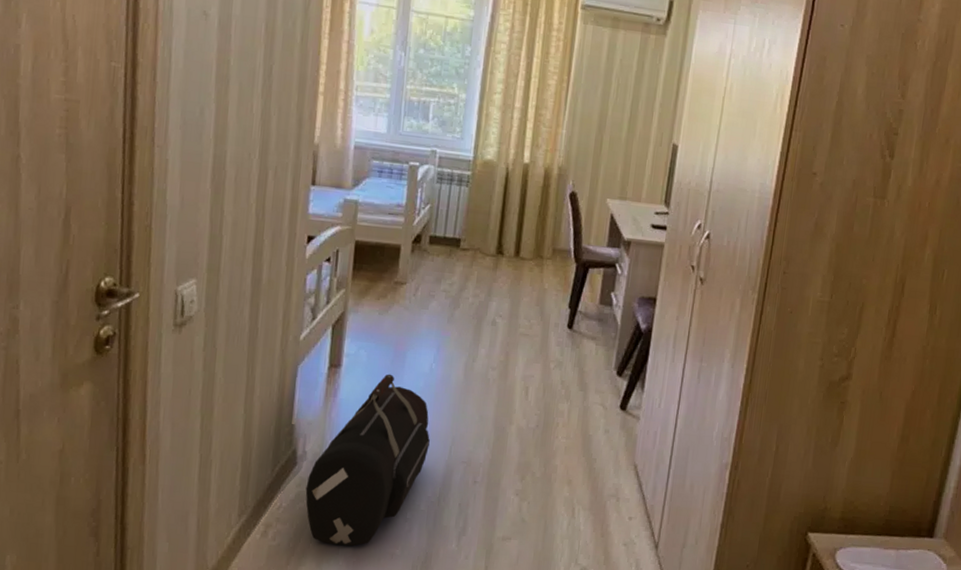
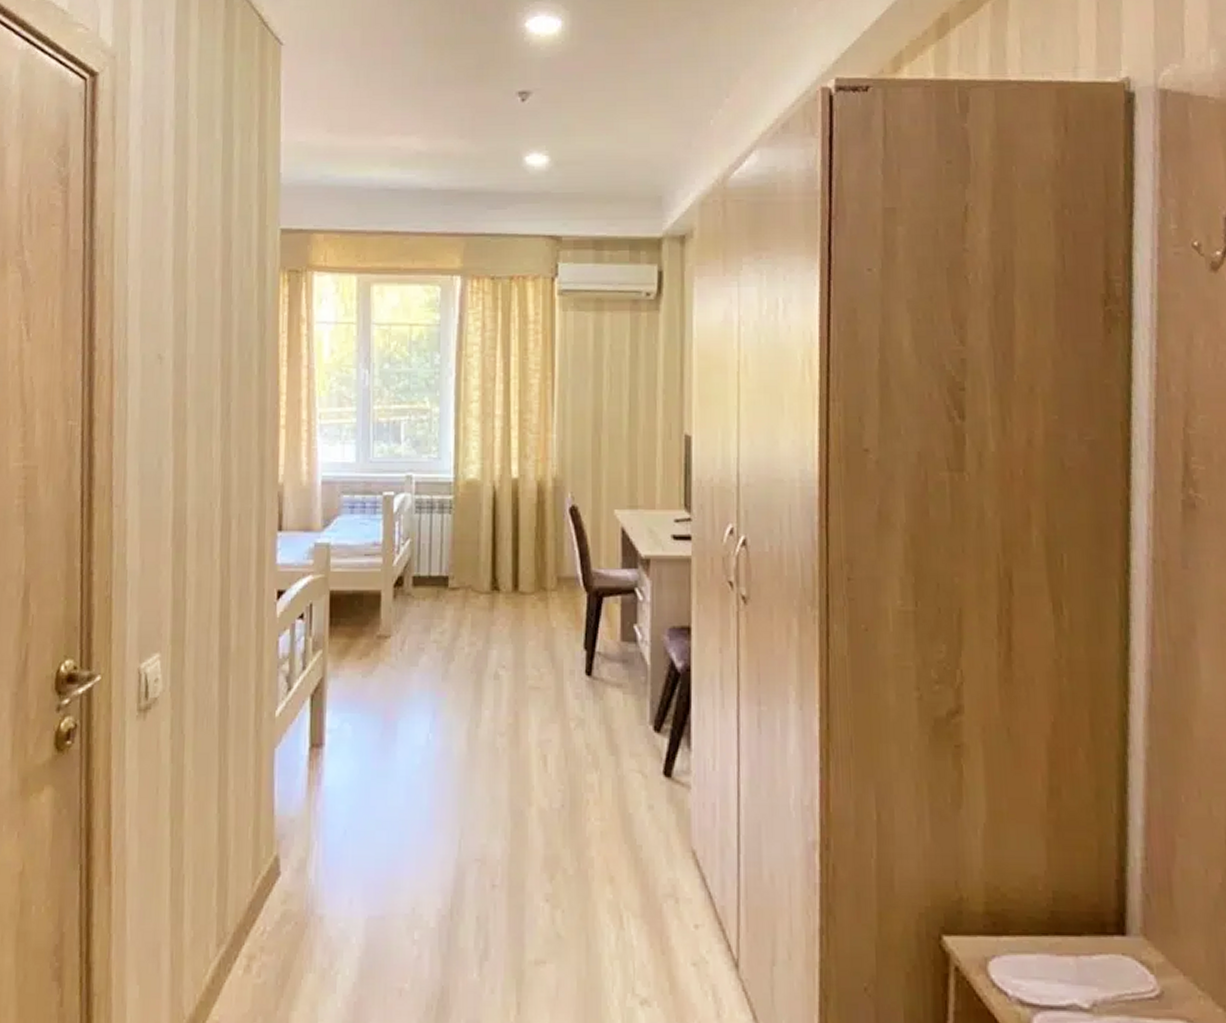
duffel bag: present [305,374,430,547] -> none [292,751,434,982]

